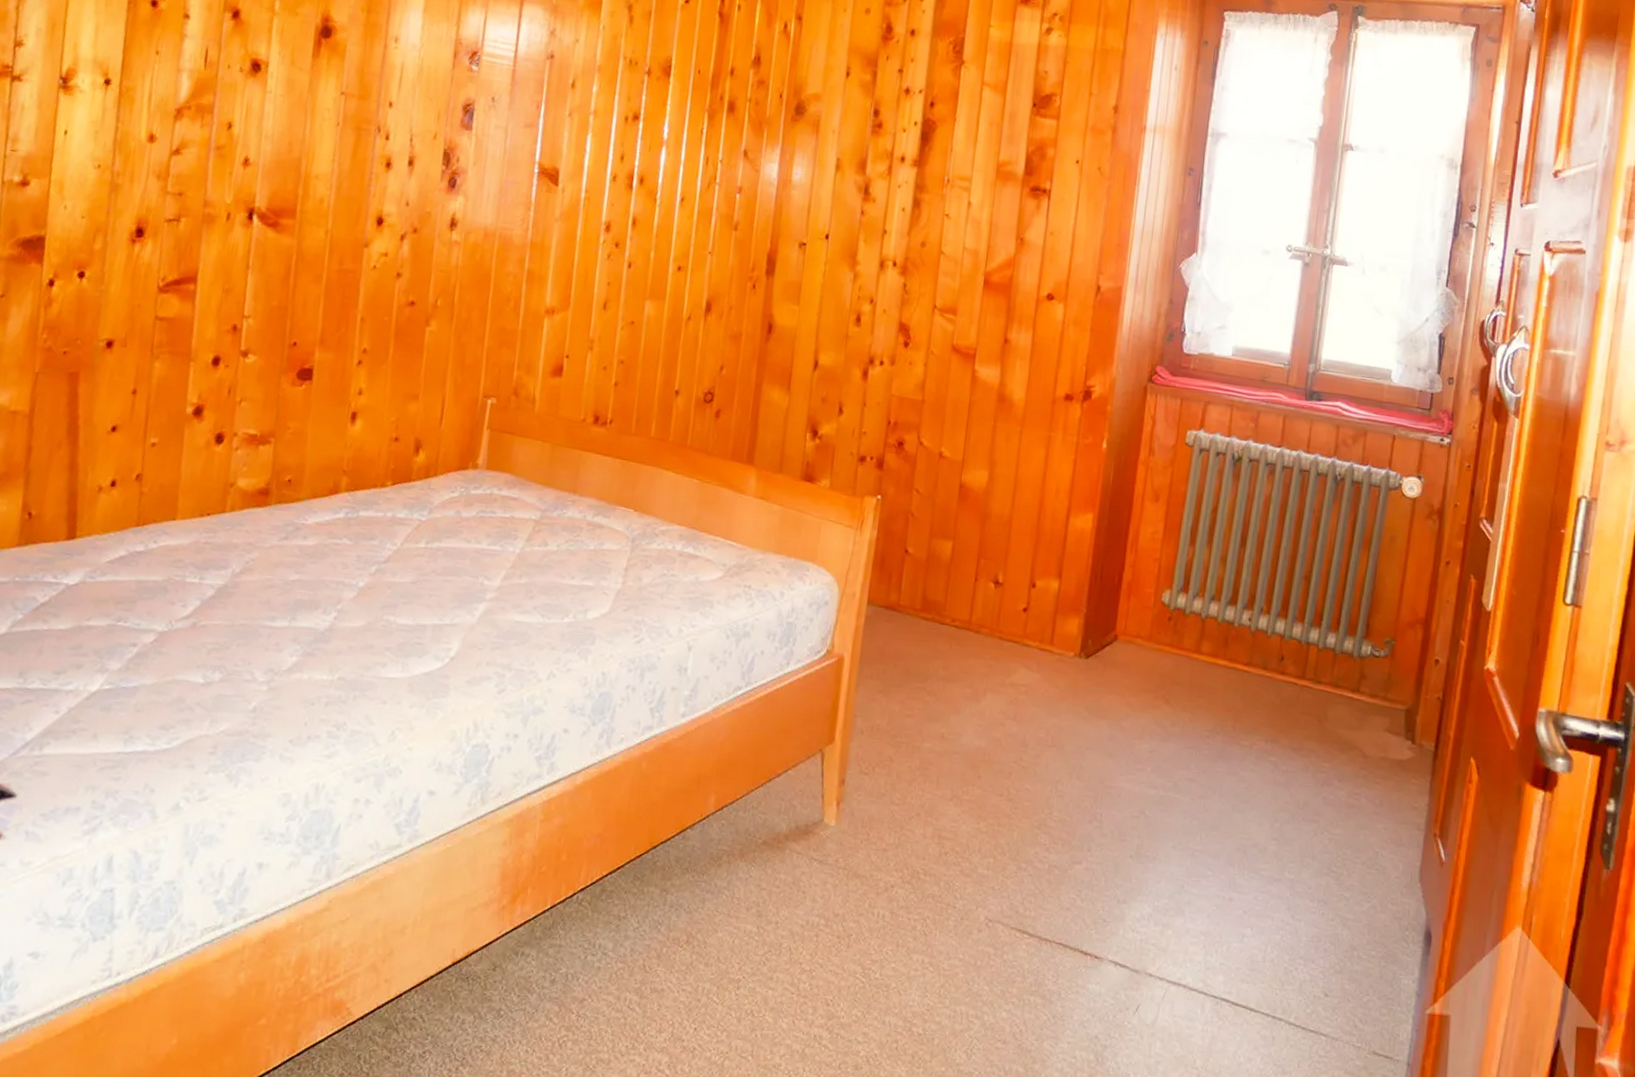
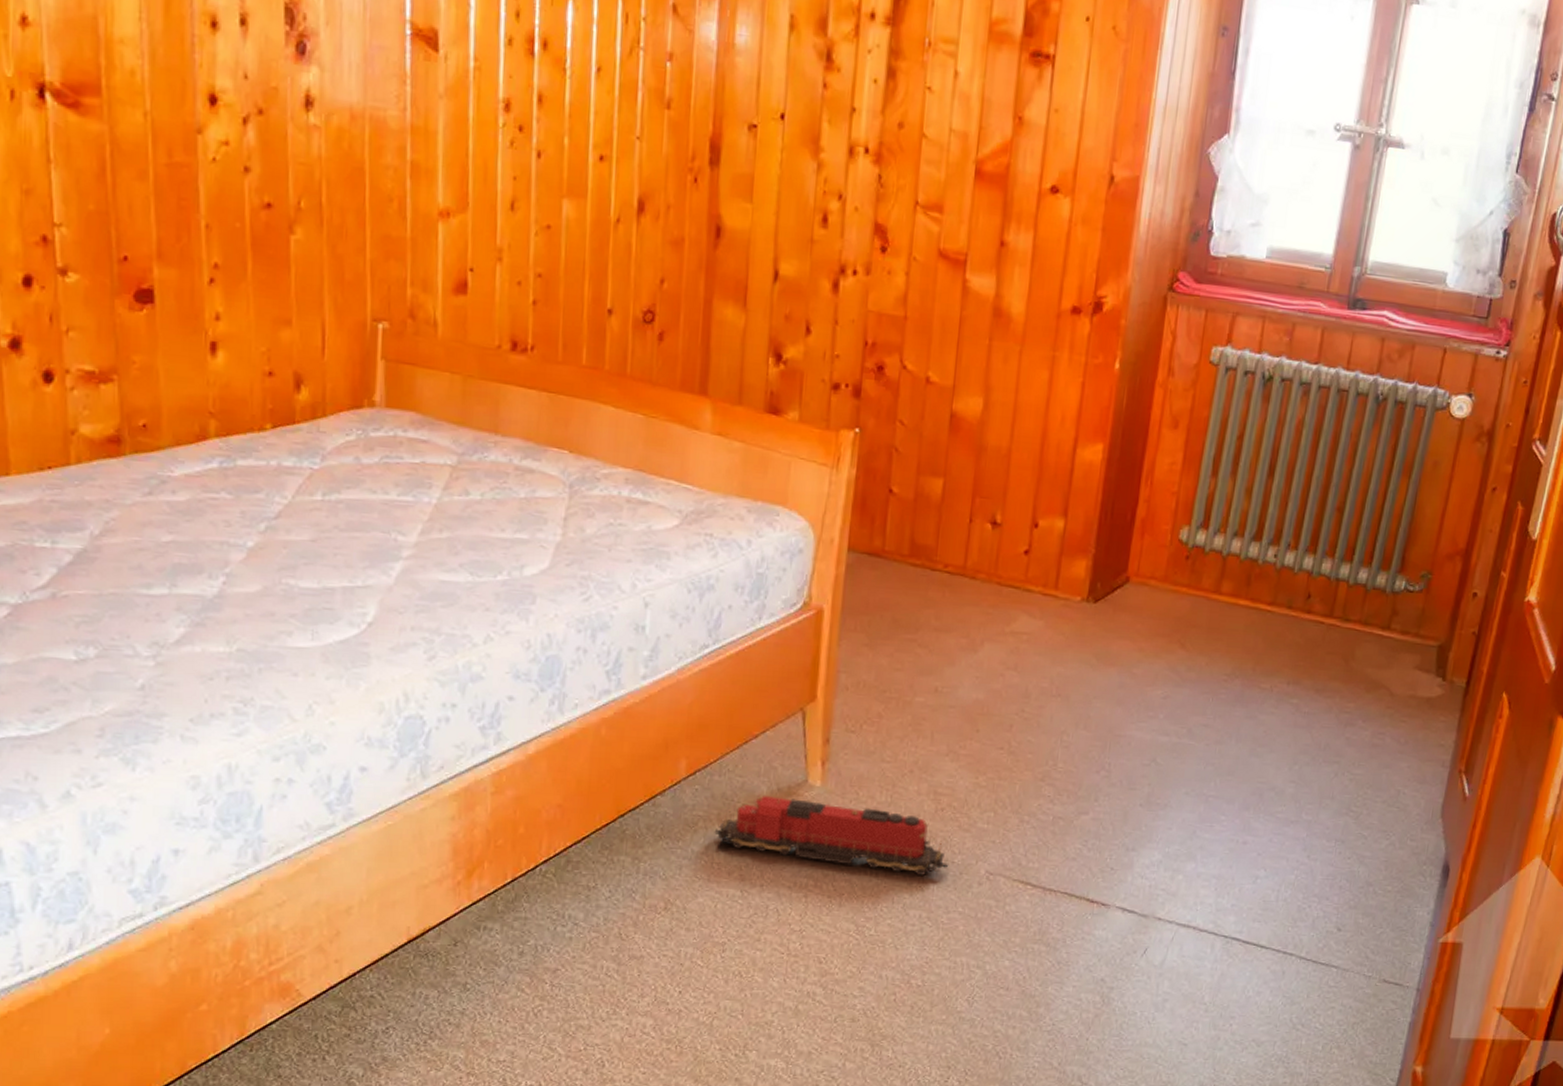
toy train: none [736,833,951,919] -> present [714,796,949,875]

